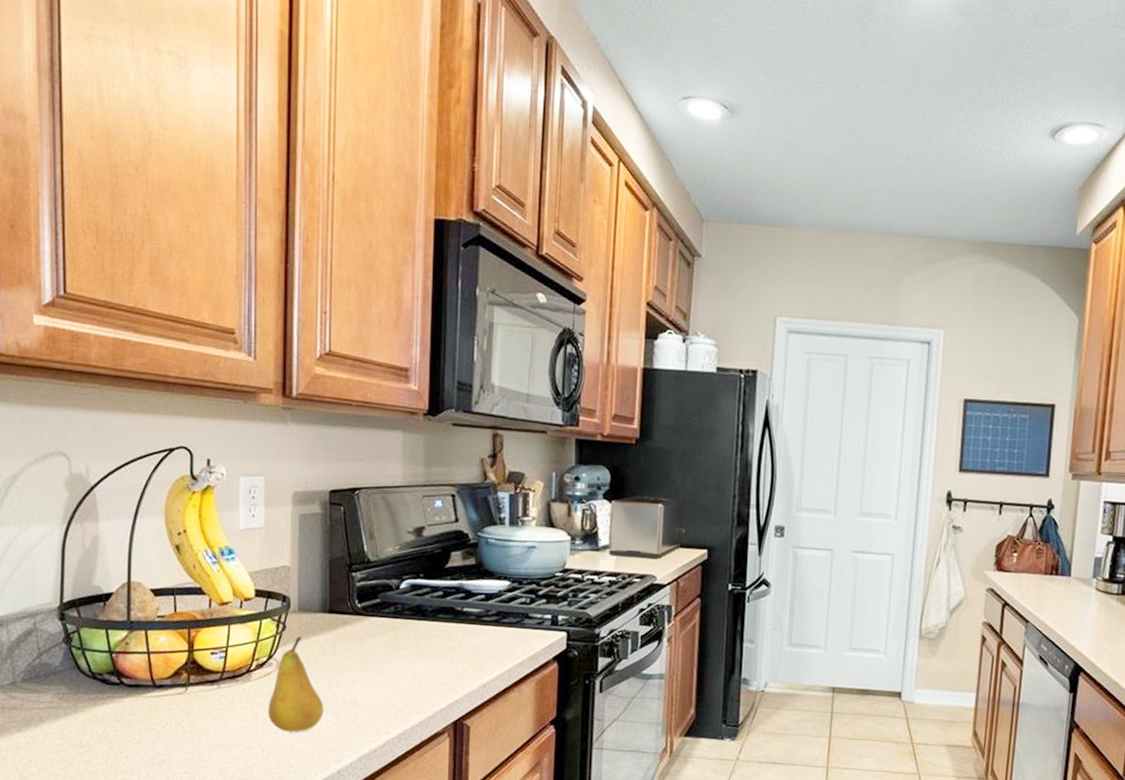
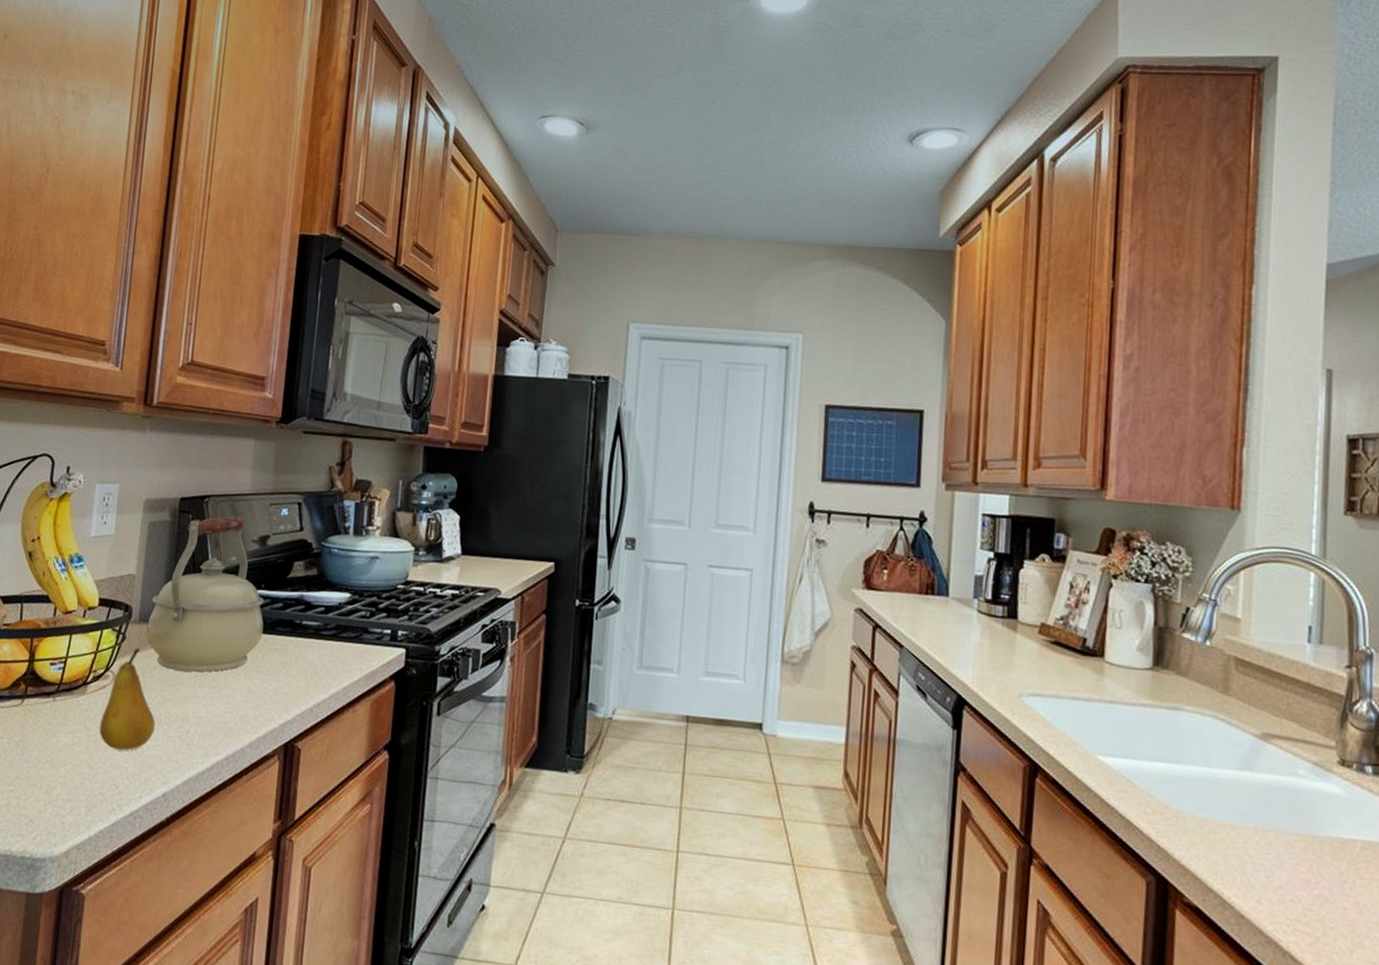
kettle: none [306,508,426,658] -> present [146,516,265,672]
toaster: present [608,495,685,559] -> none [452,504,532,572]

